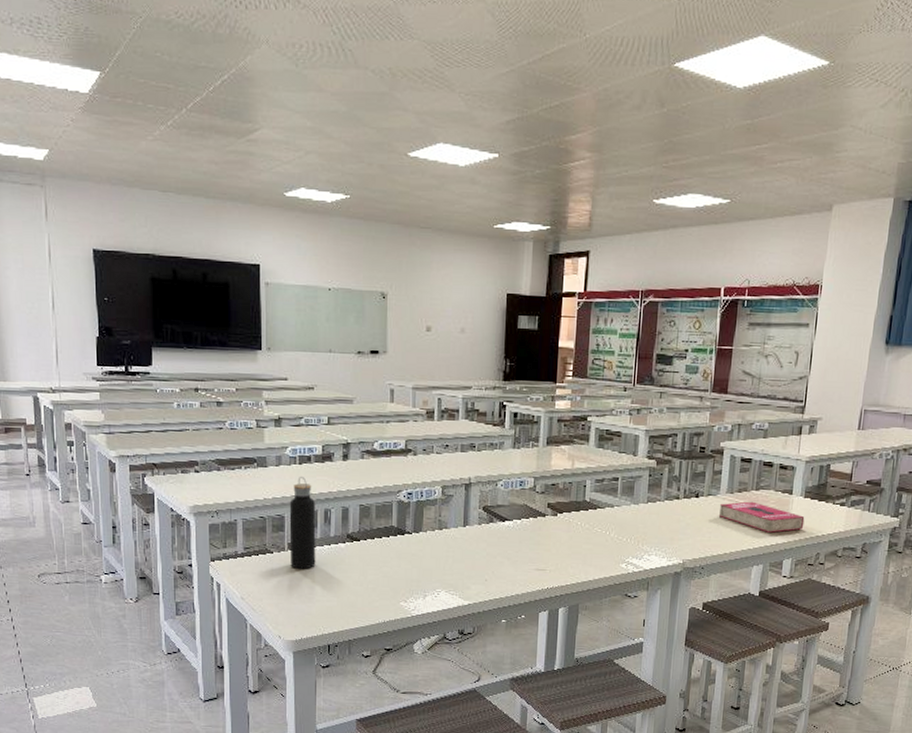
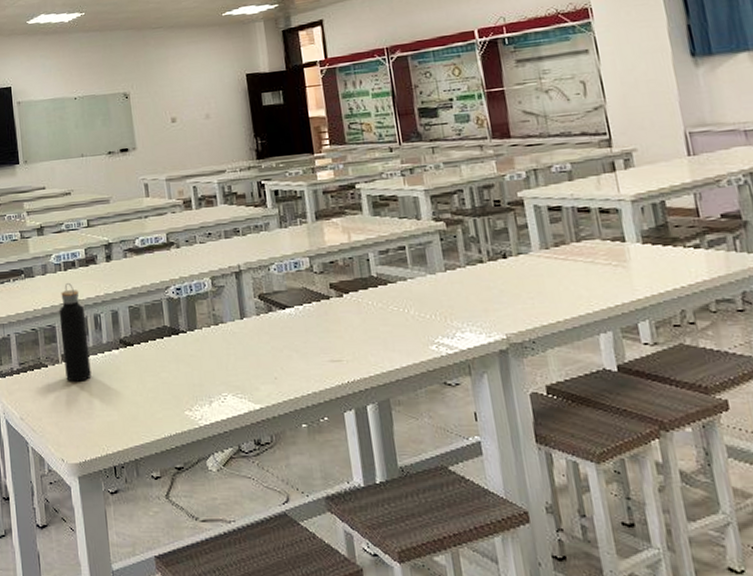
book: present [718,501,805,533] -> none [536,255,653,291]

